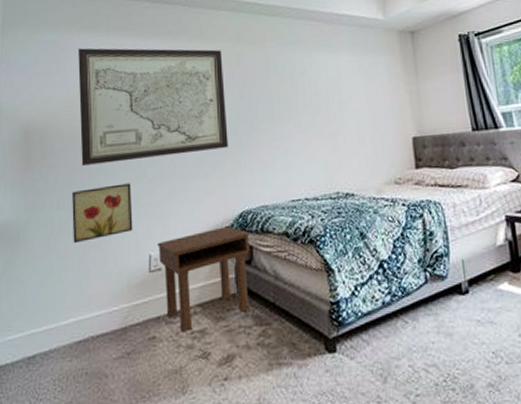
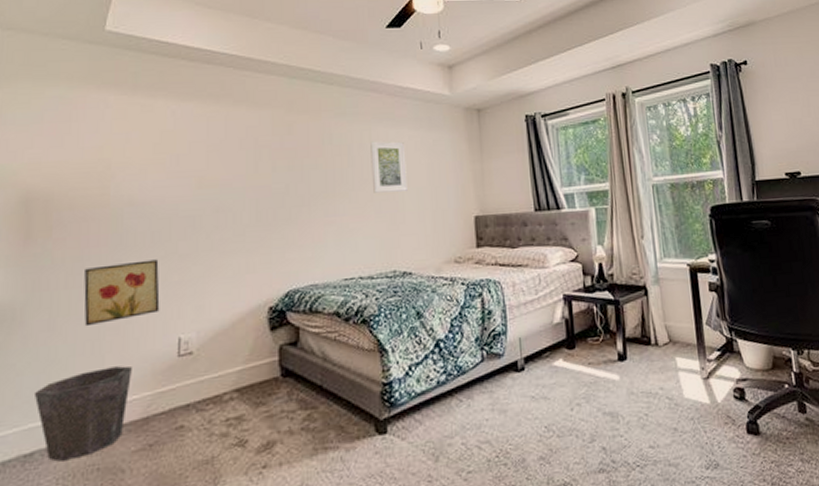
waste bin: none [34,279,111,365] -> present [33,365,132,462]
wall art: present [78,48,229,166] -> none [95,107,275,239]
nightstand: present [158,226,250,334] -> none [189,306,296,421]
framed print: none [311,67,347,117] -> present [370,141,407,193]

